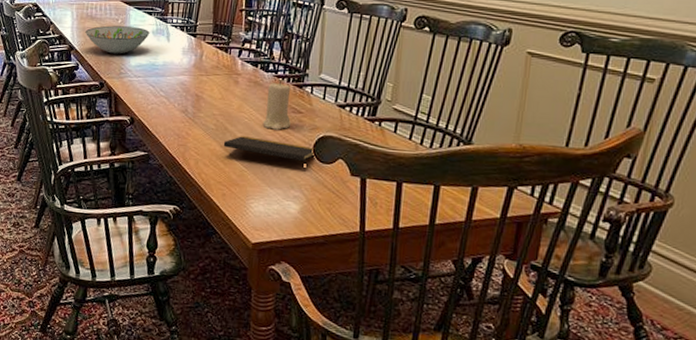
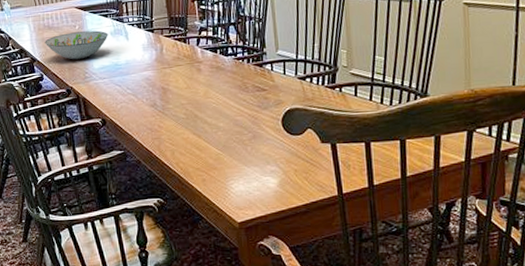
notepad: present [223,136,315,172] -> none [195,120,284,146]
candle: present [263,81,291,130] -> none [229,63,257,110]

